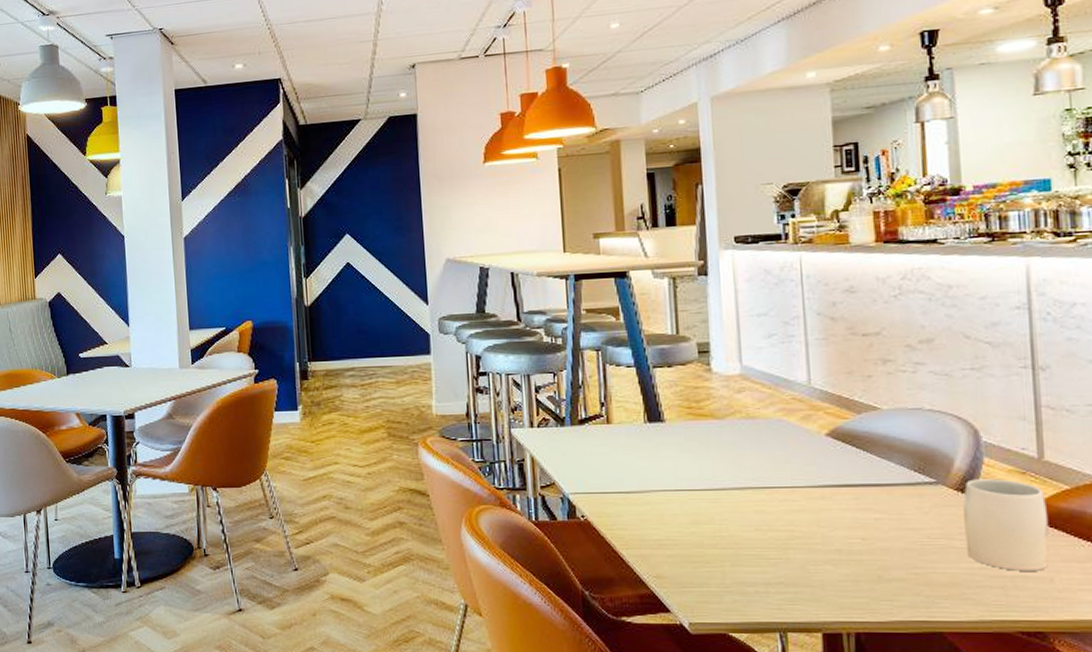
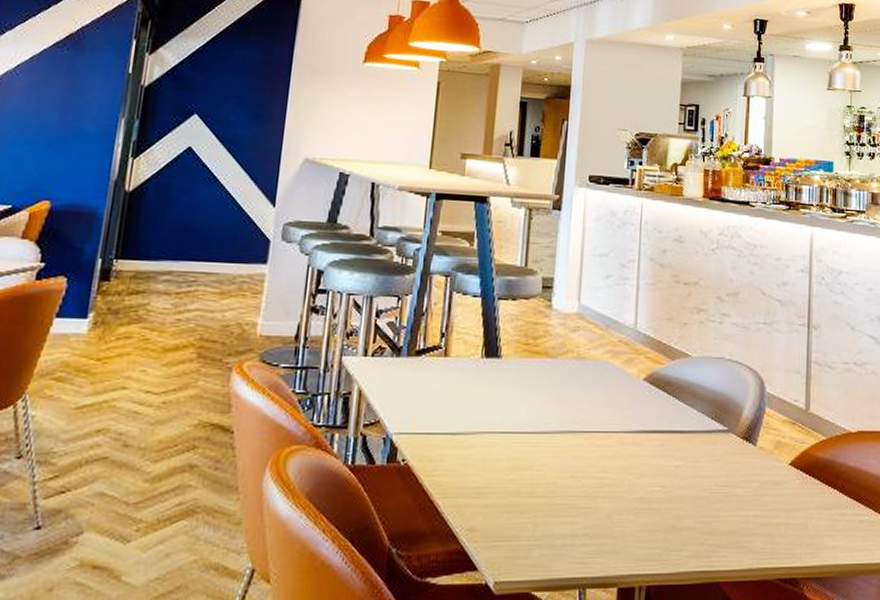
mug: present [963,479,1050,571] -> none [745,428,809,518]

